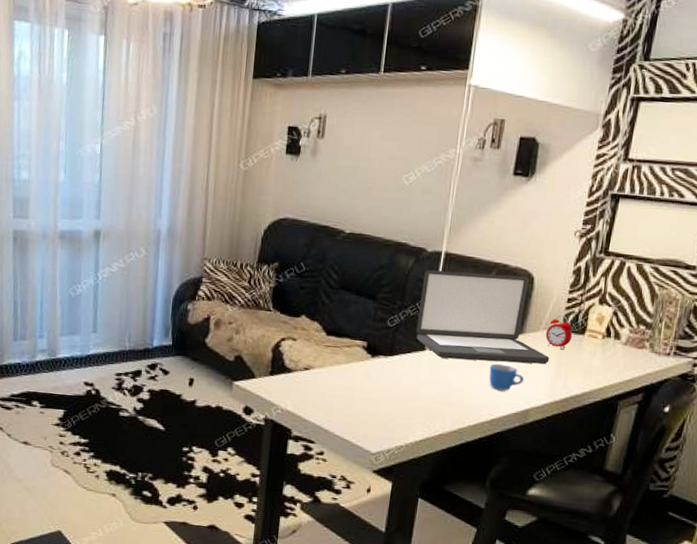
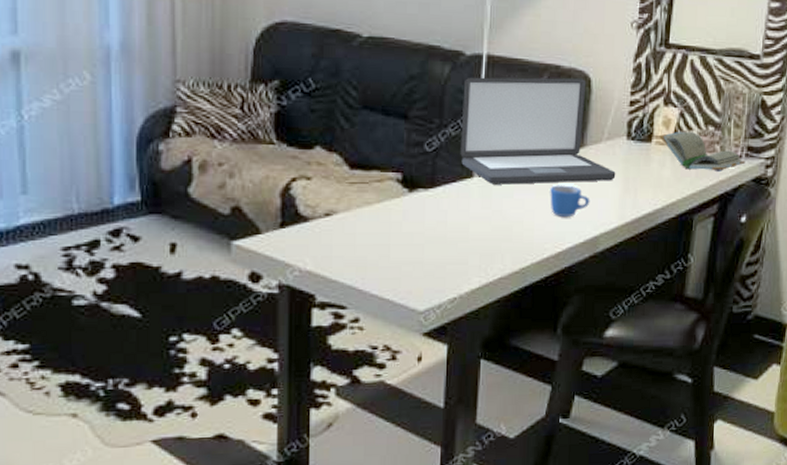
alarm clock: present [545,315,573,350] -> none [609,121,639,162]
book: none [592,326,674,366] -> present [659,129,746,171]

